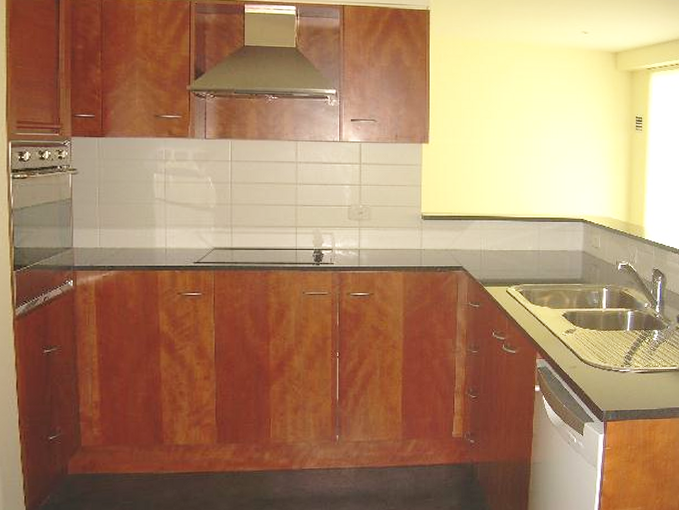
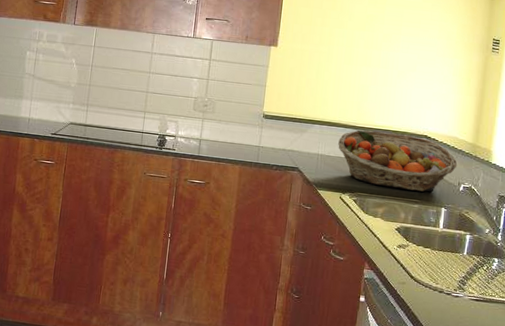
fruit basket: none [499,220,614,275] -> present [338,130,458,192]

